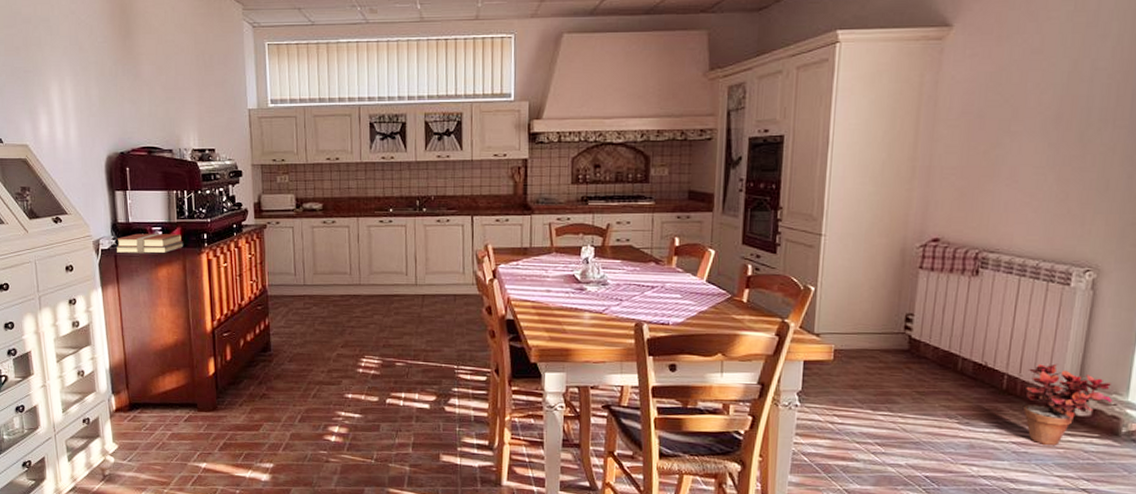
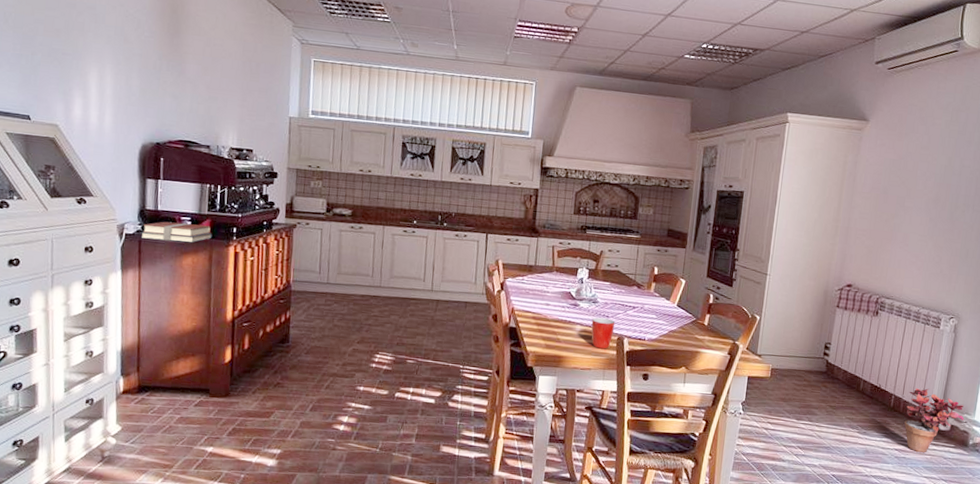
mug: none [602,302,631,338] -> present [591,317,615,349]

